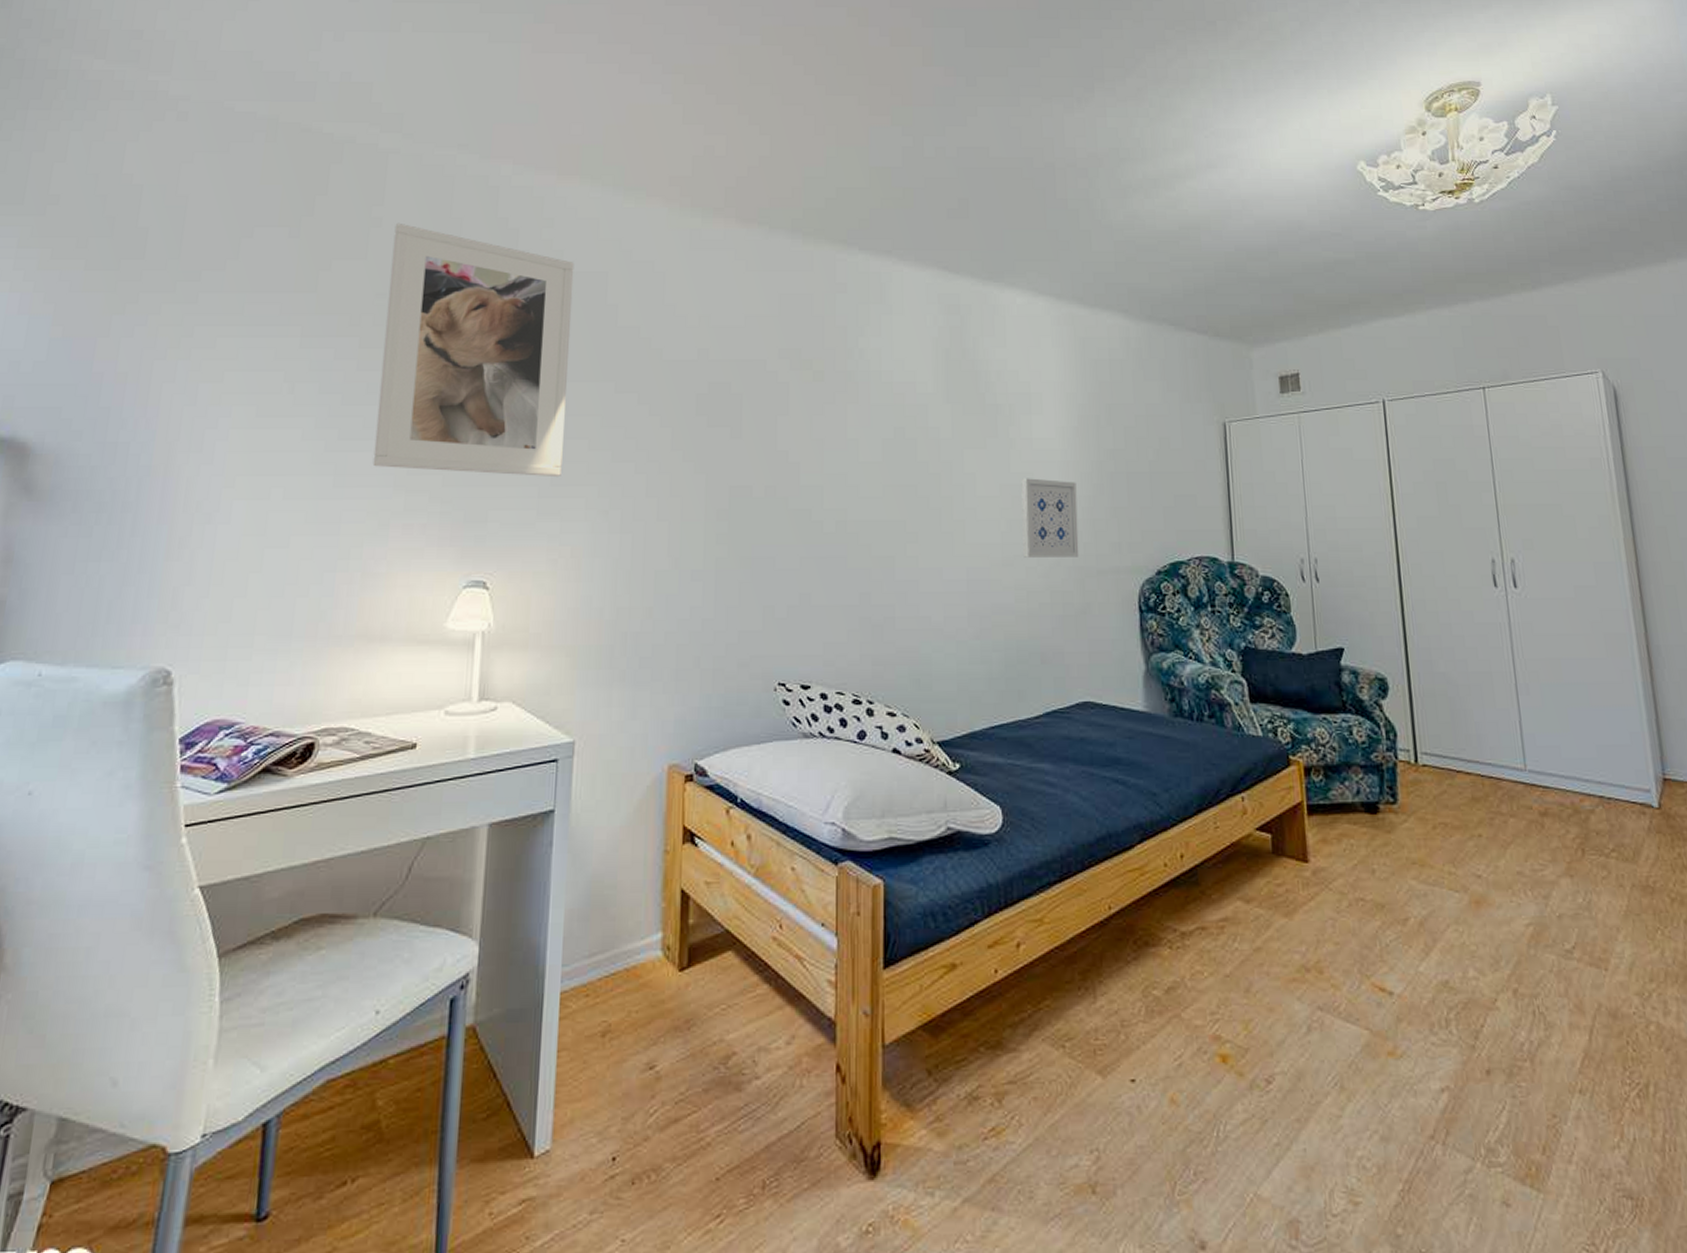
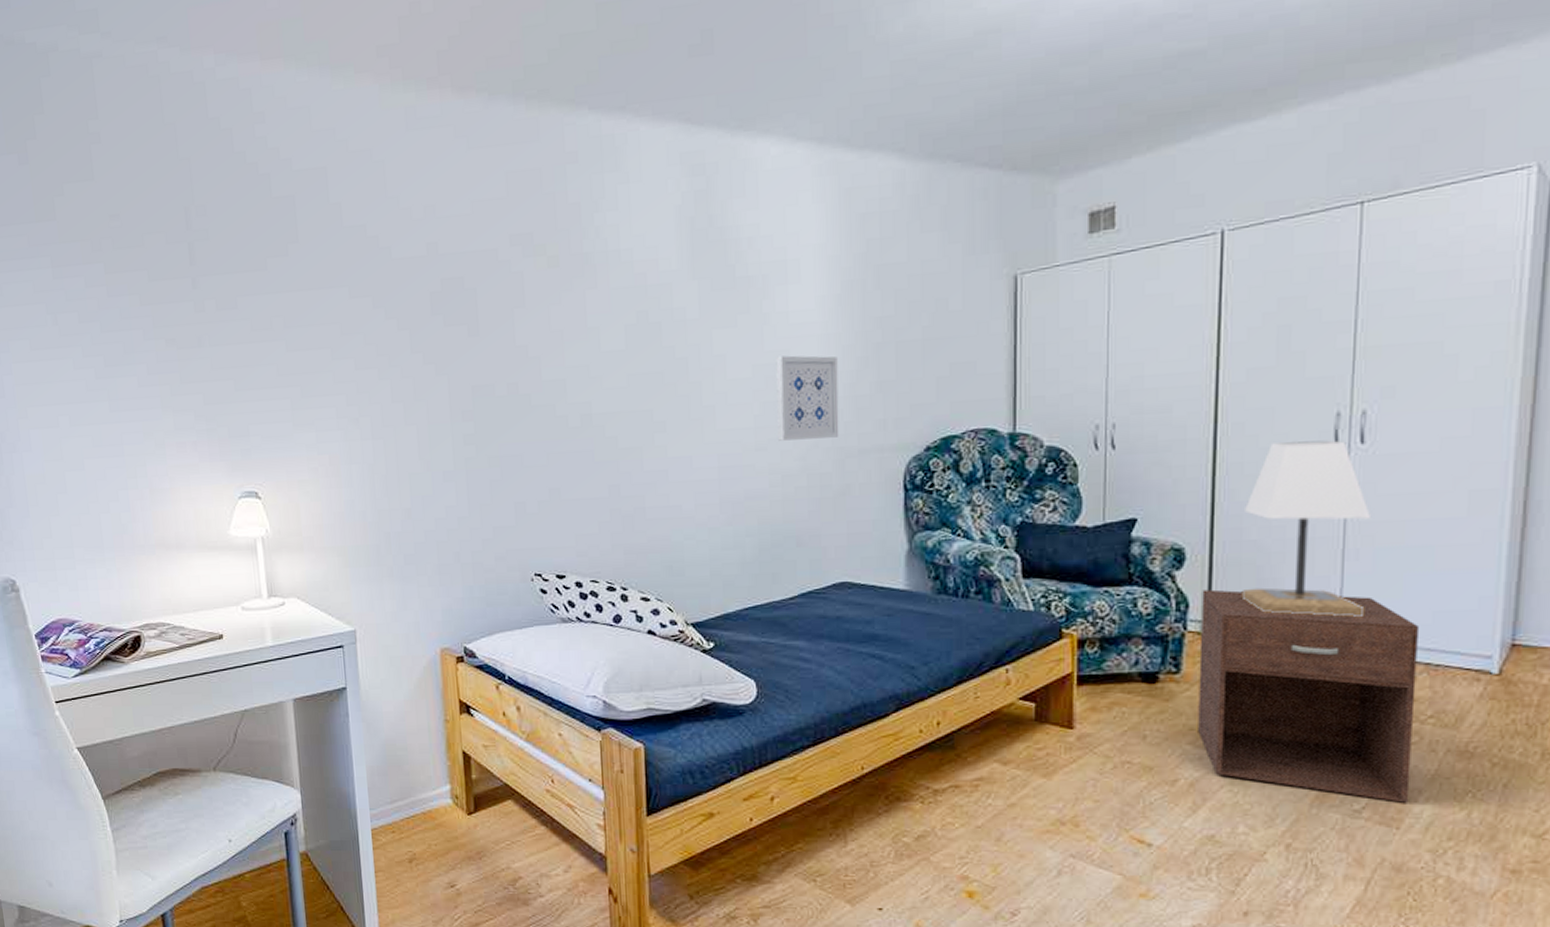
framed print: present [372,222,575,478] -> none [113,135,310,390]
nightstand: none [1406,719,1609,941] -> present [1198,589,1418,803]
lamp: none [1431,583,1543,749] -> present [1241,440,1370,617]

